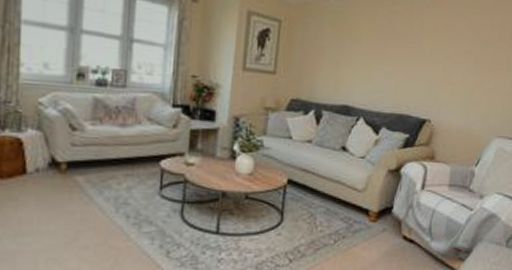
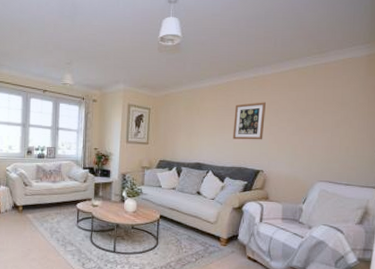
wall art: none [394,24,440,78] -> present [232,102,266,140]

